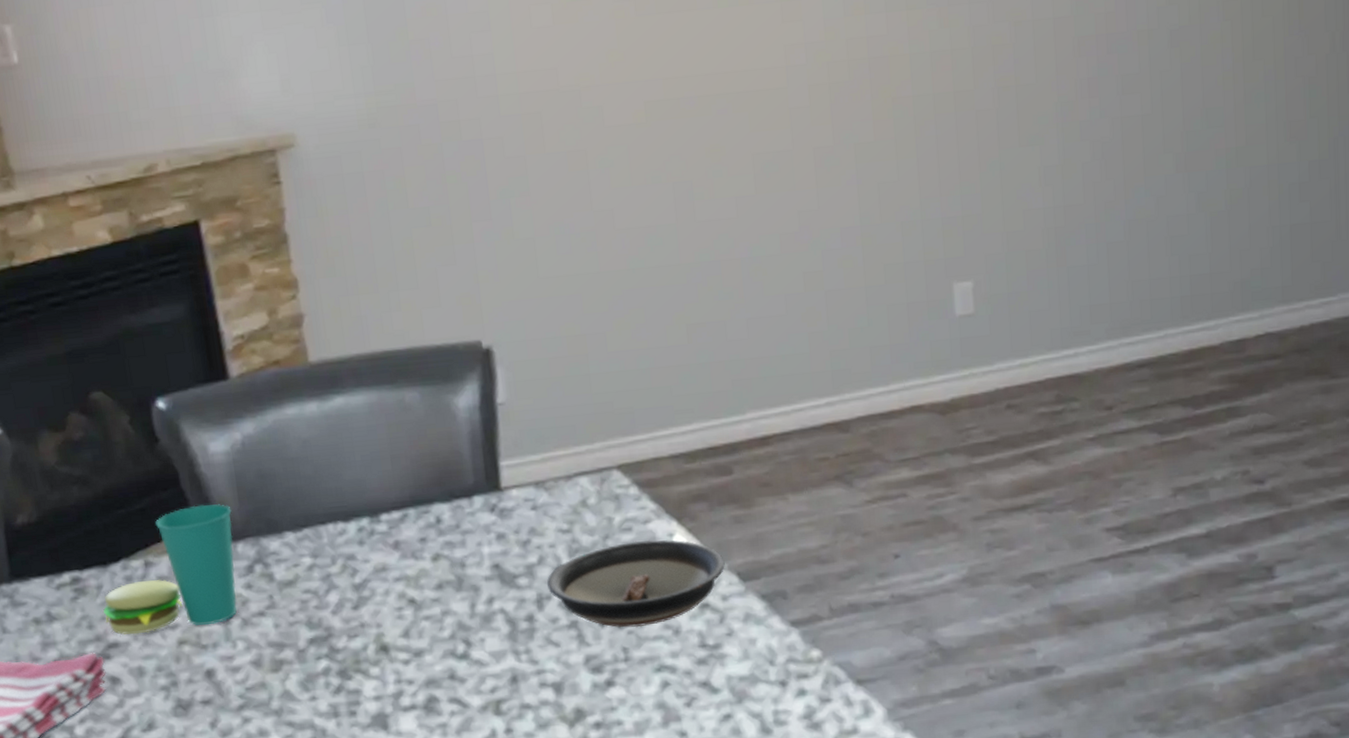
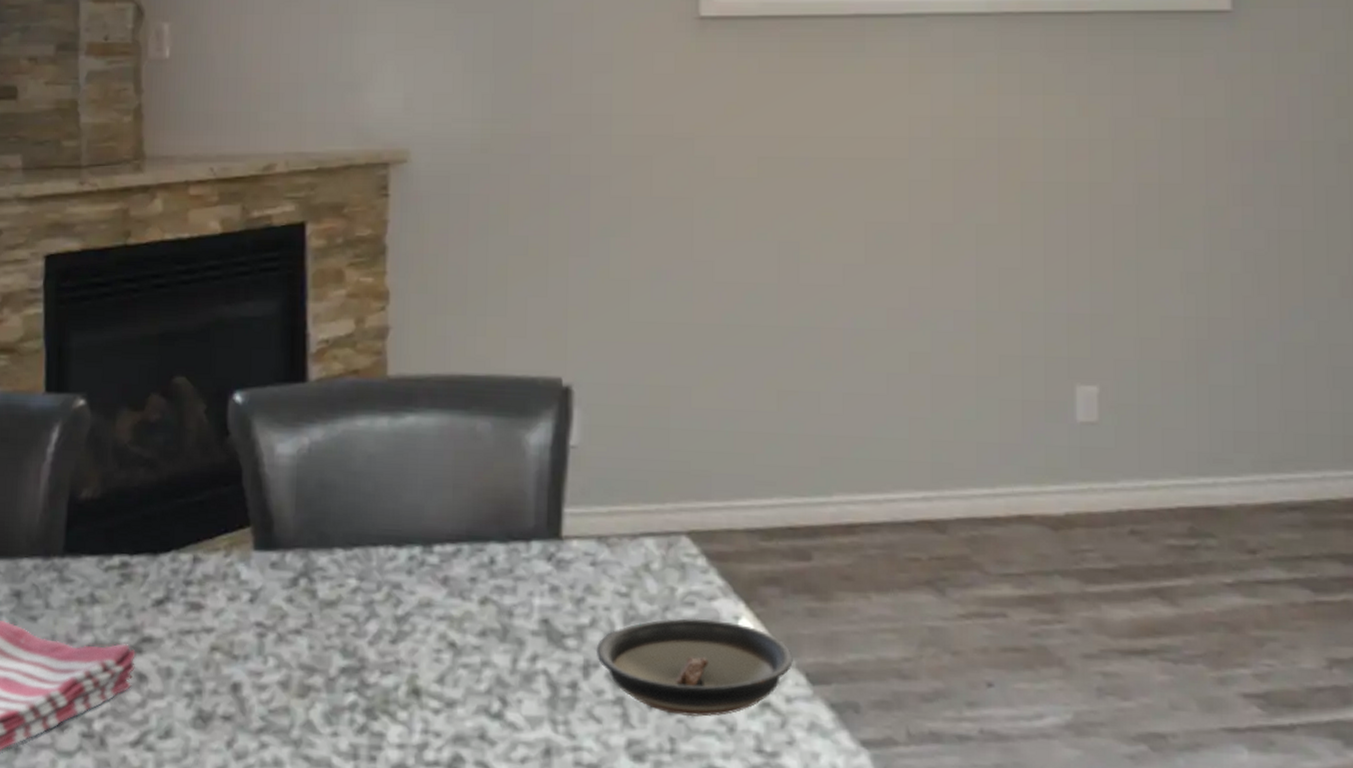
cup: present [103,504,237,635] -> none [144,506,287,635]

